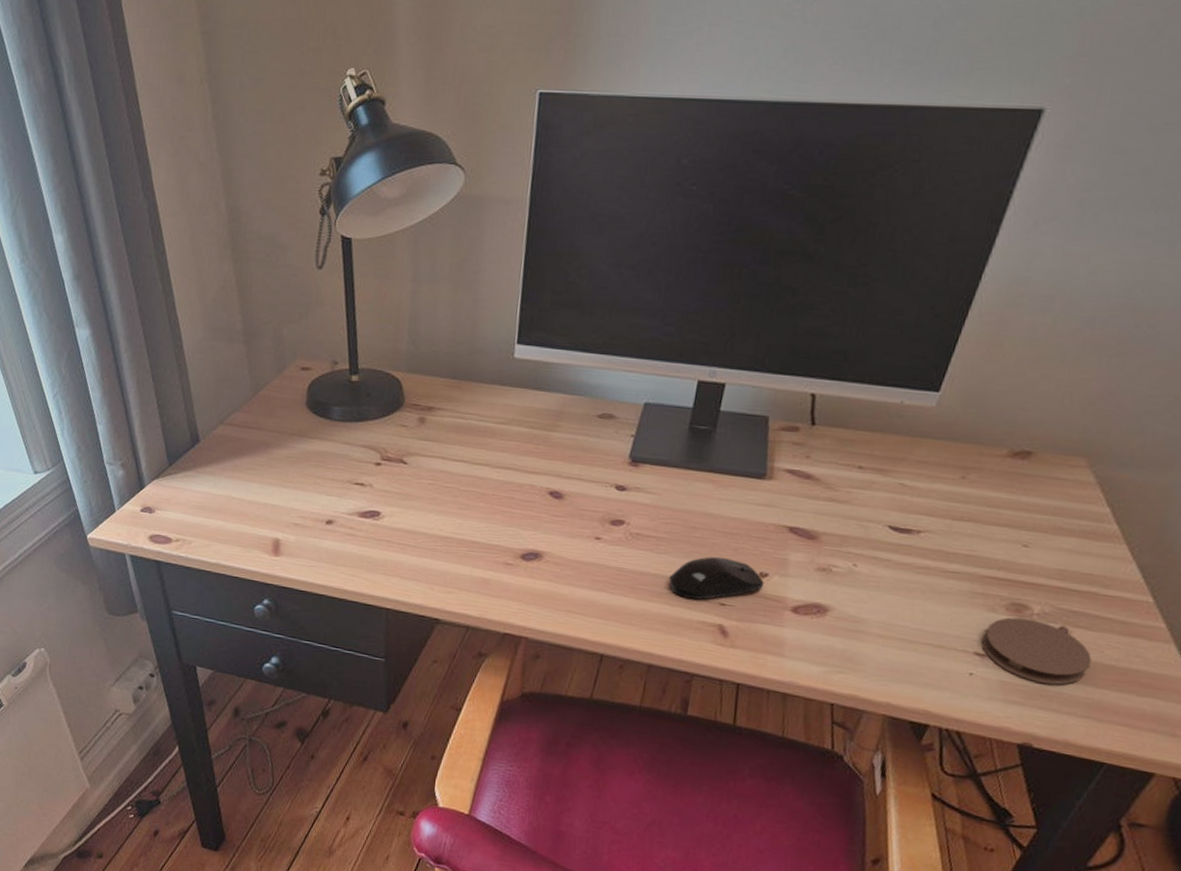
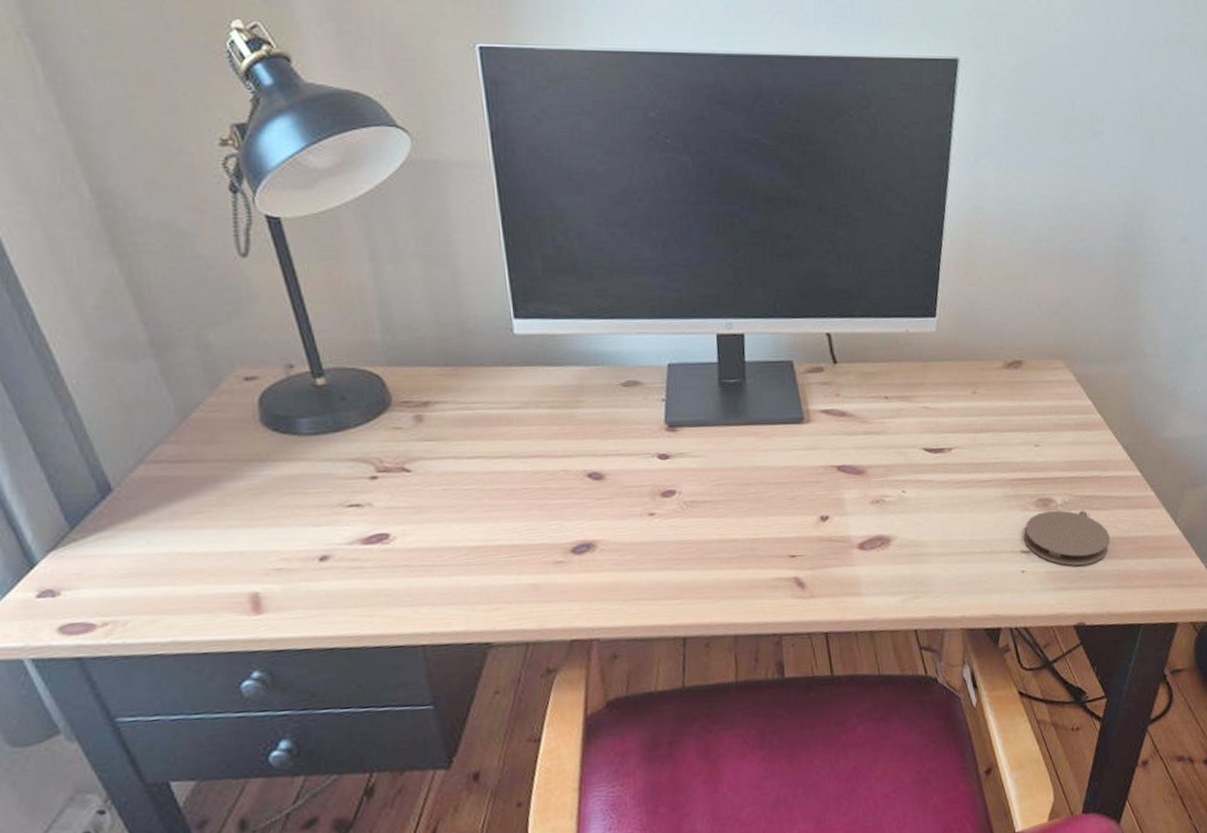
computer mouse: present [669,556,764,600] -> none [734,509,827,558]

